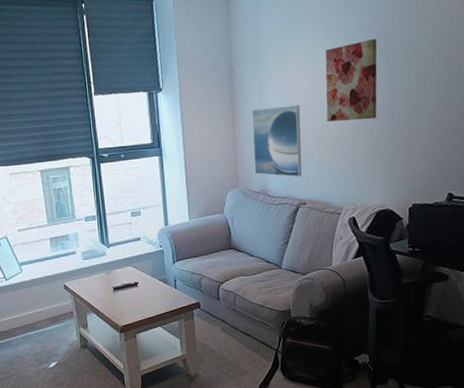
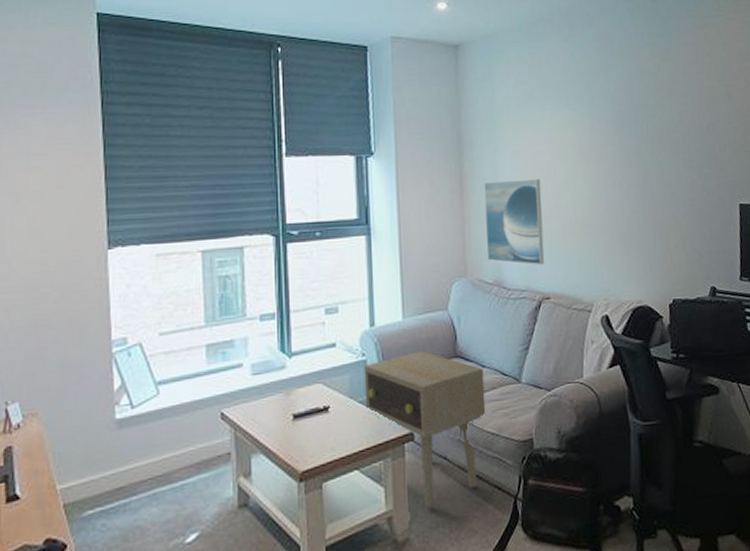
side table: none [161,244,254,355] -> present [363,351,486,509]
wall art: present [325,39,377,122] -> none [568,110,628,200]

